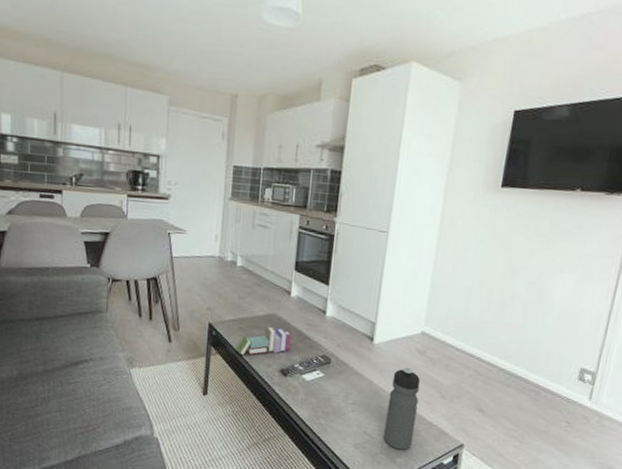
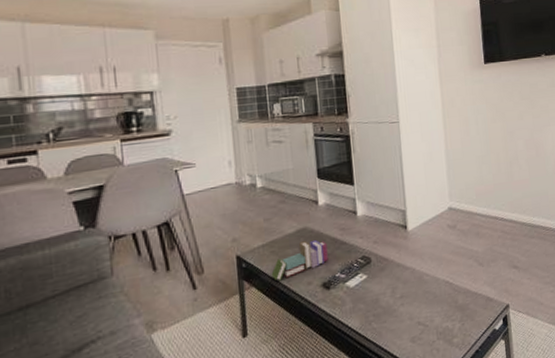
water bottle: present [384,367,420,450] -> none [432,245,464,330]

